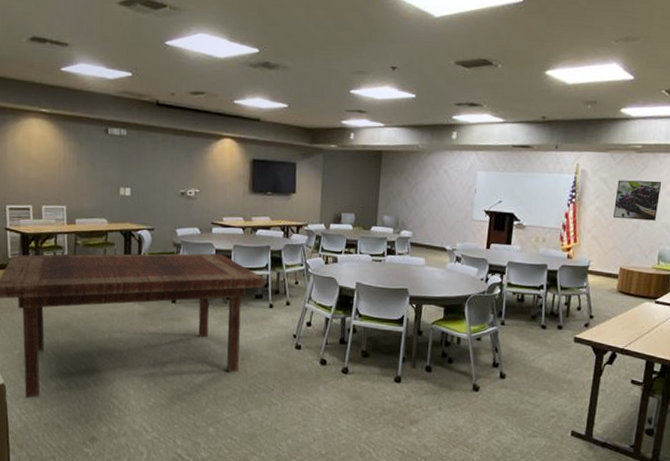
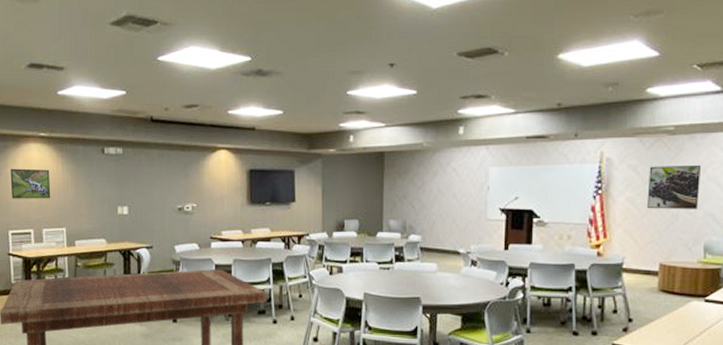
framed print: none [9,142,52,176] -> present [10,168,51,199]

